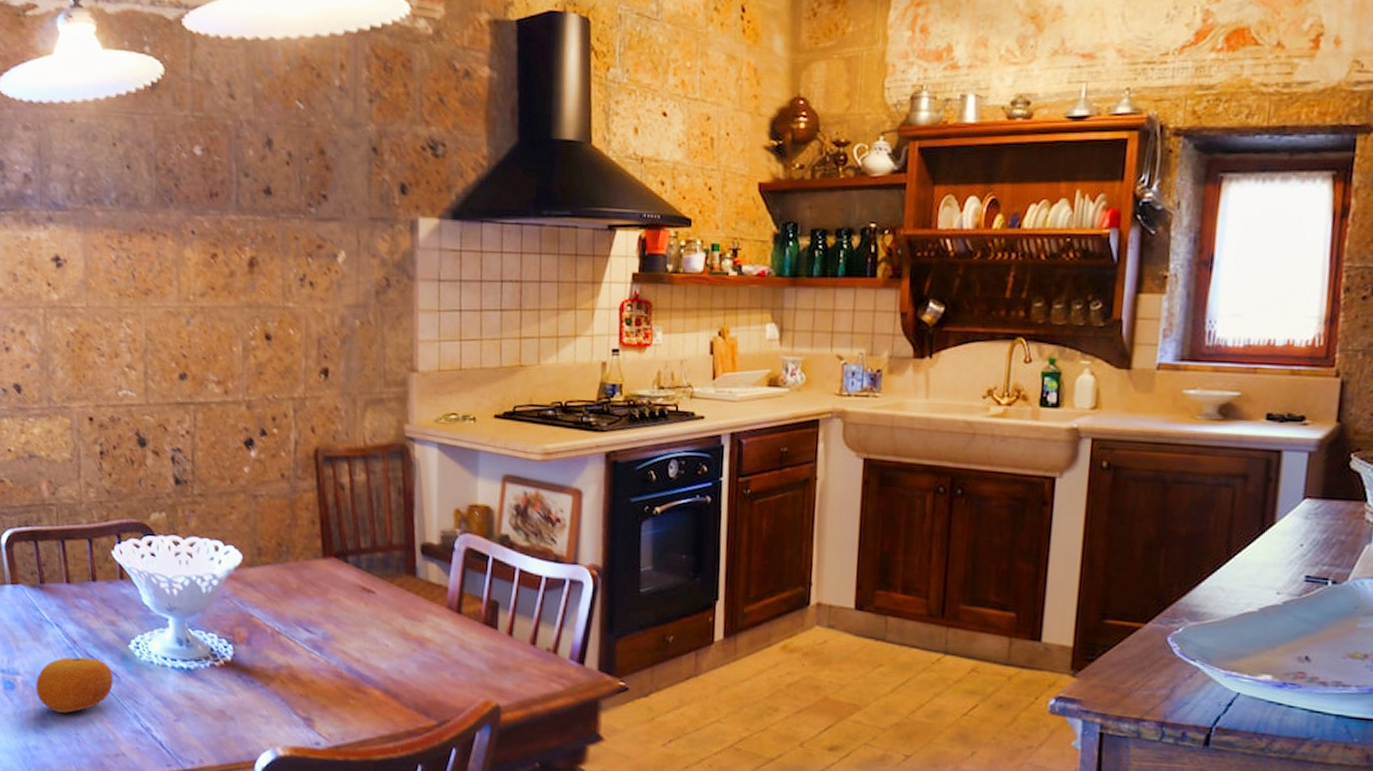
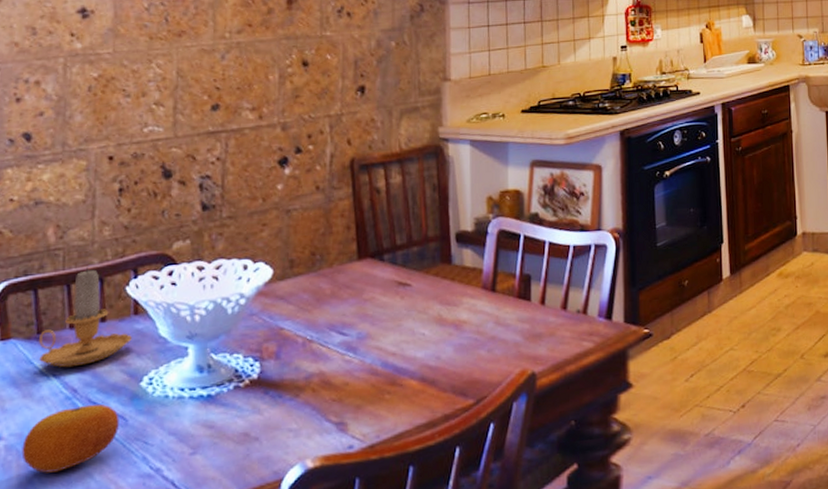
candle: none [42,525,119,620] -> present [39,266,132,368]

